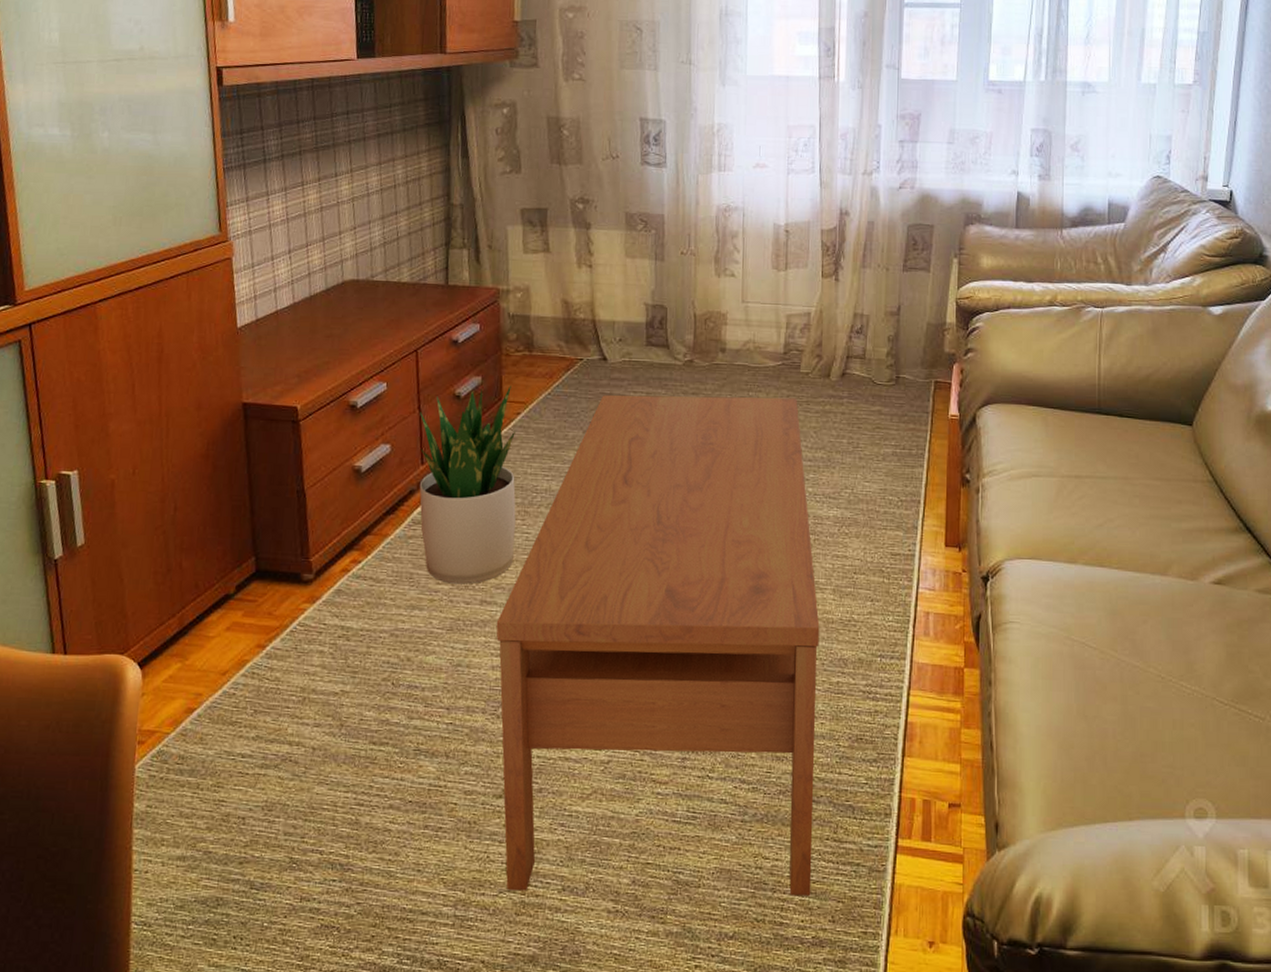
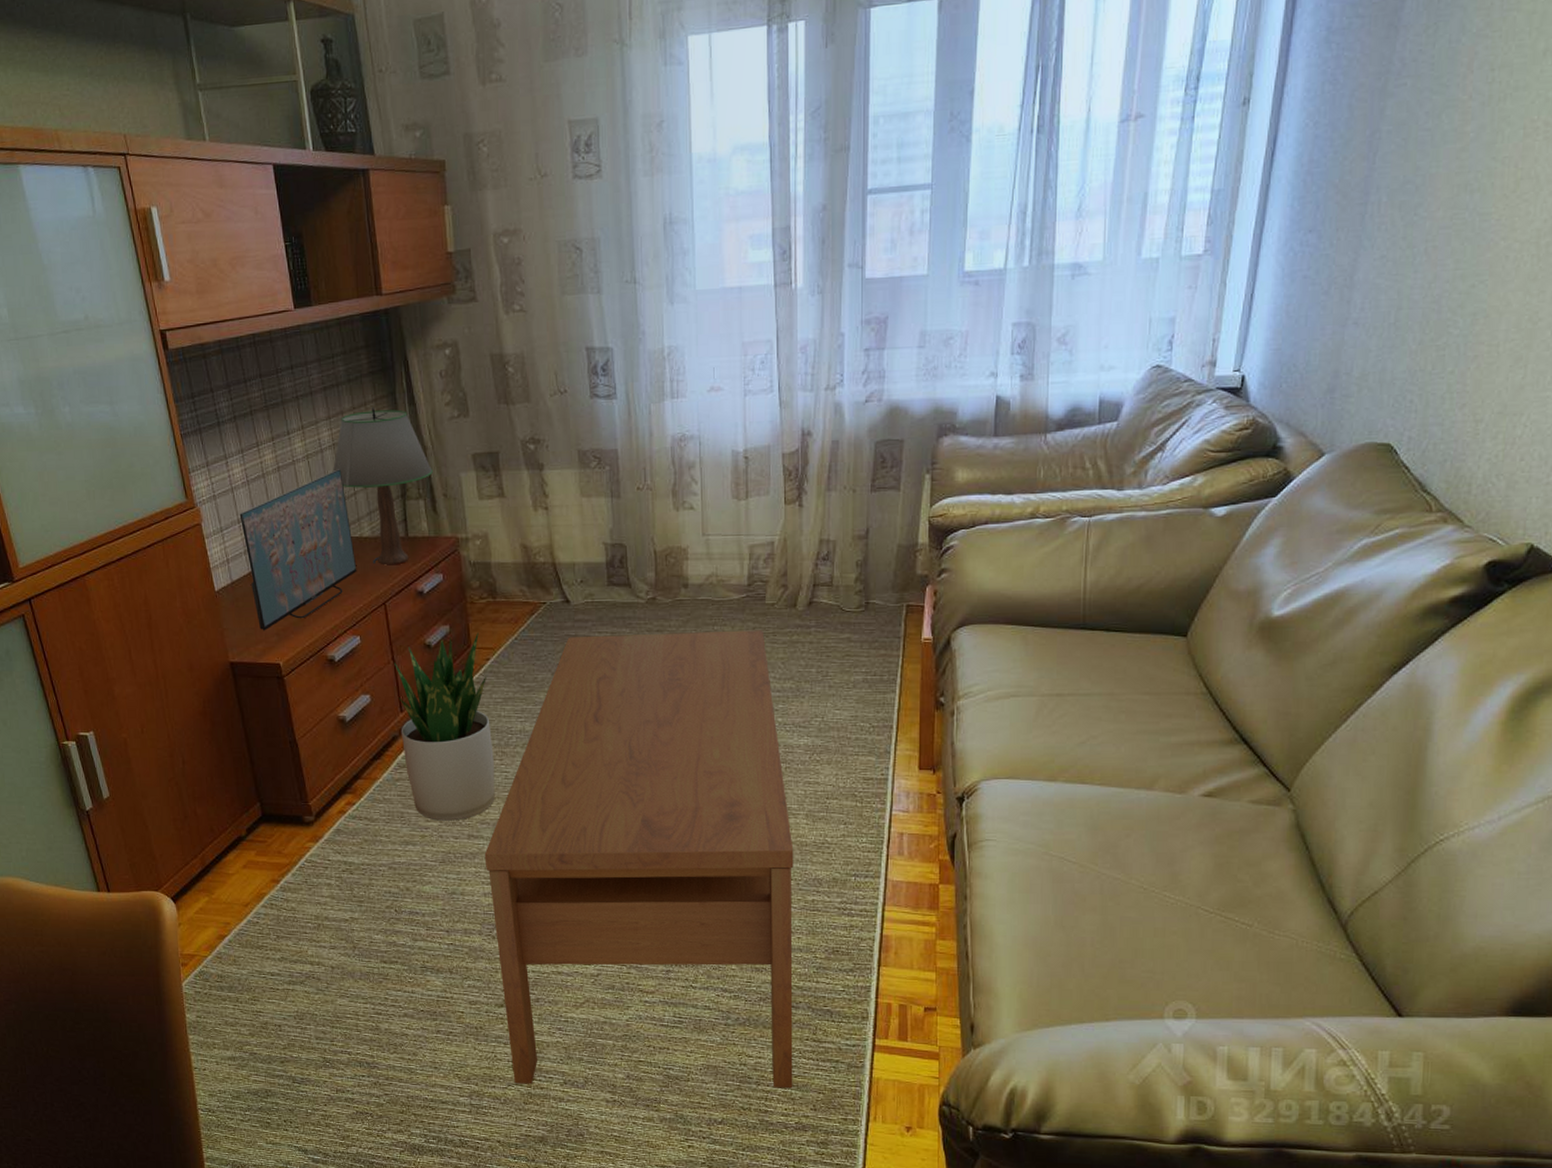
television: none [274,213,392,372] -> present [239,469,357,631]
table lamp: none [378,156,480,313] -> present [333,406,433,566]

